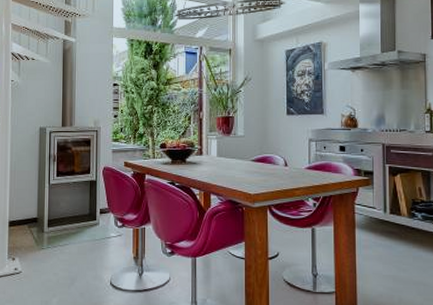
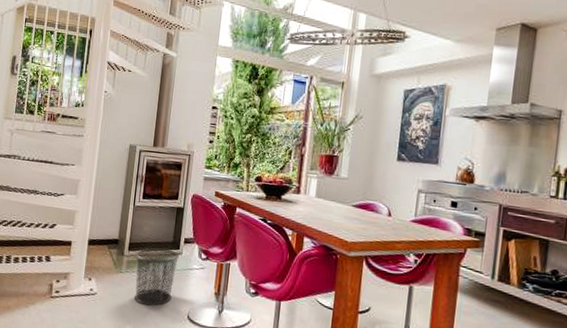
trash can: none [55,221,96,277] -> present [135,247,179,306]

